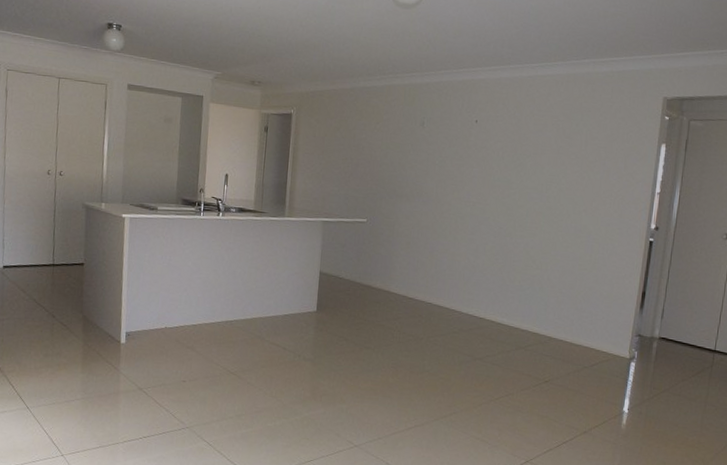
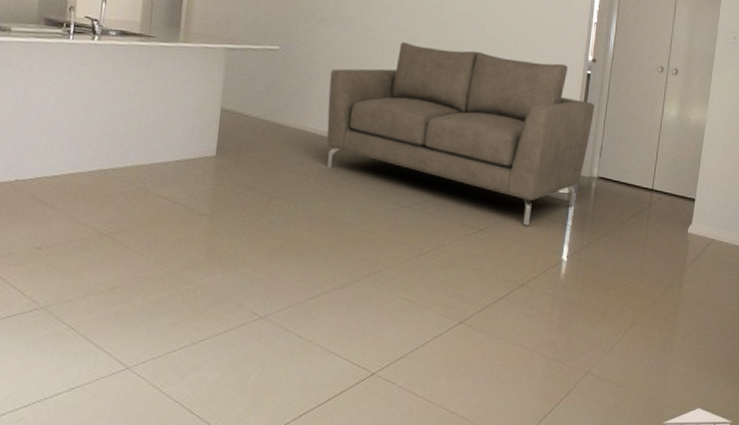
sofa: none [408,213,657,380] -> present [327,41,595,226]

